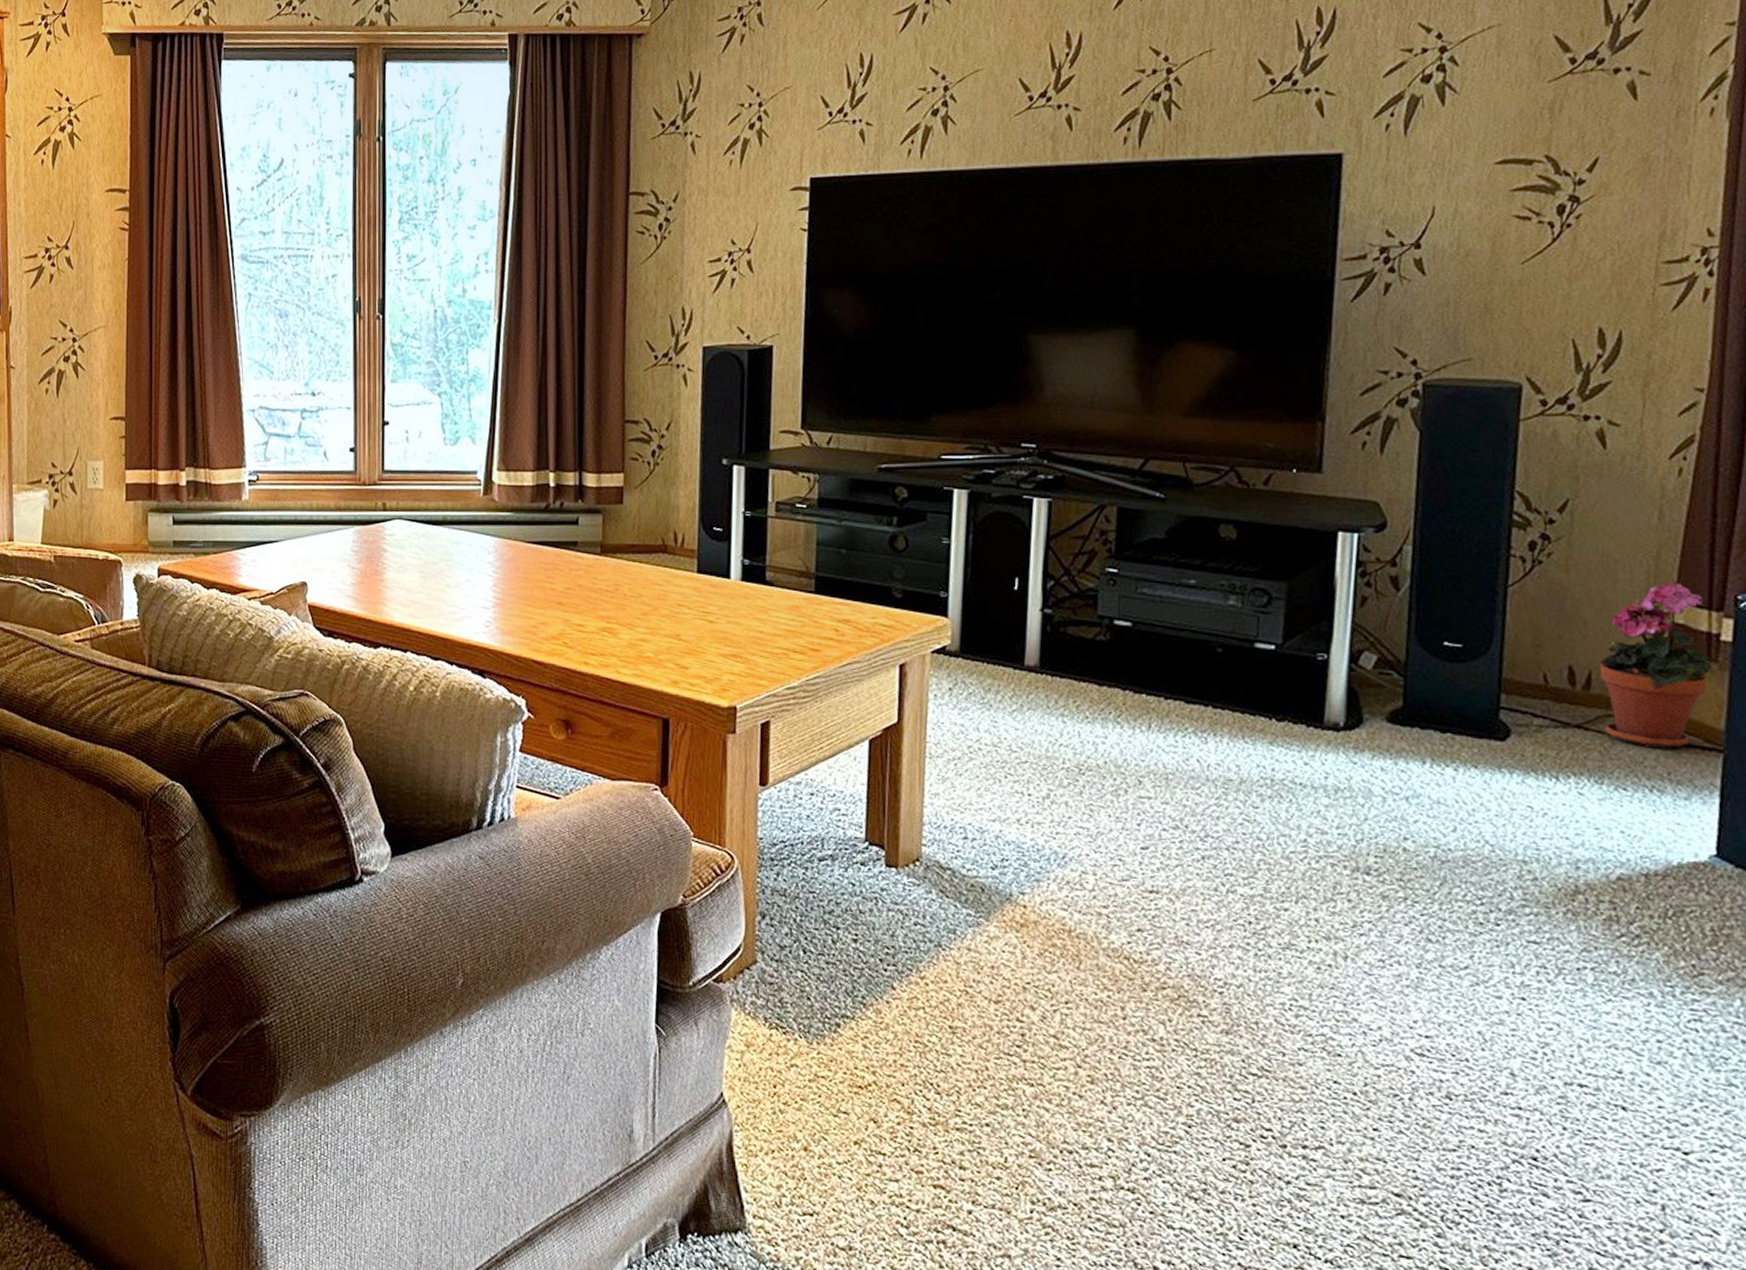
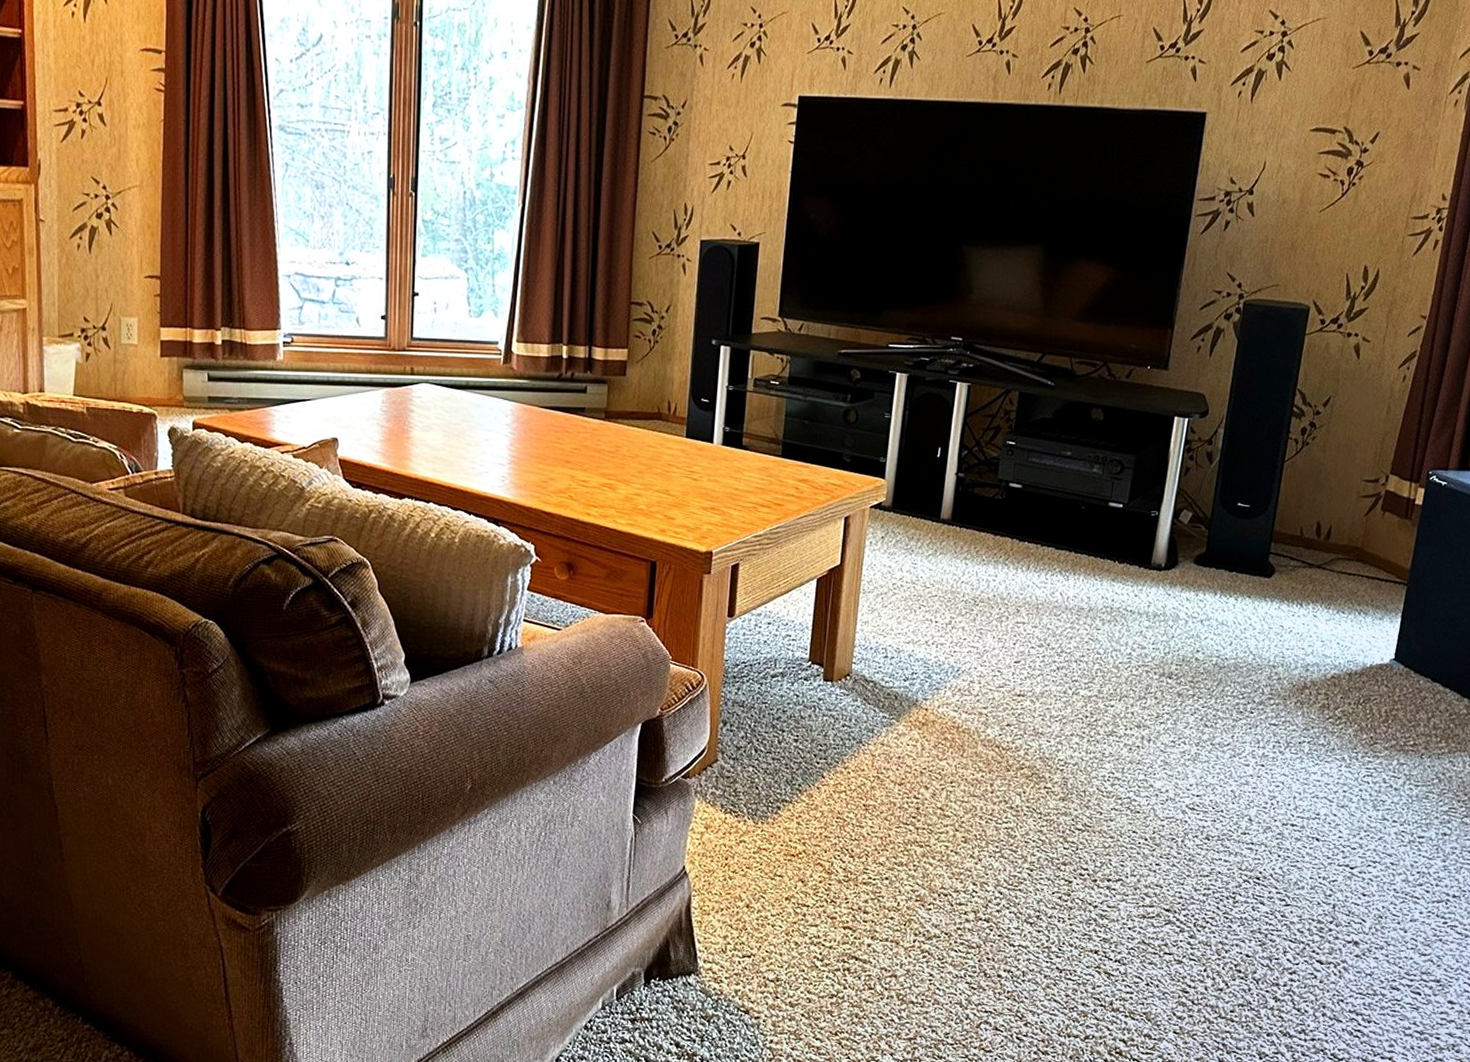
potted plant: present [1599,582,1713,749] -> none [1335,461,1408,583]

